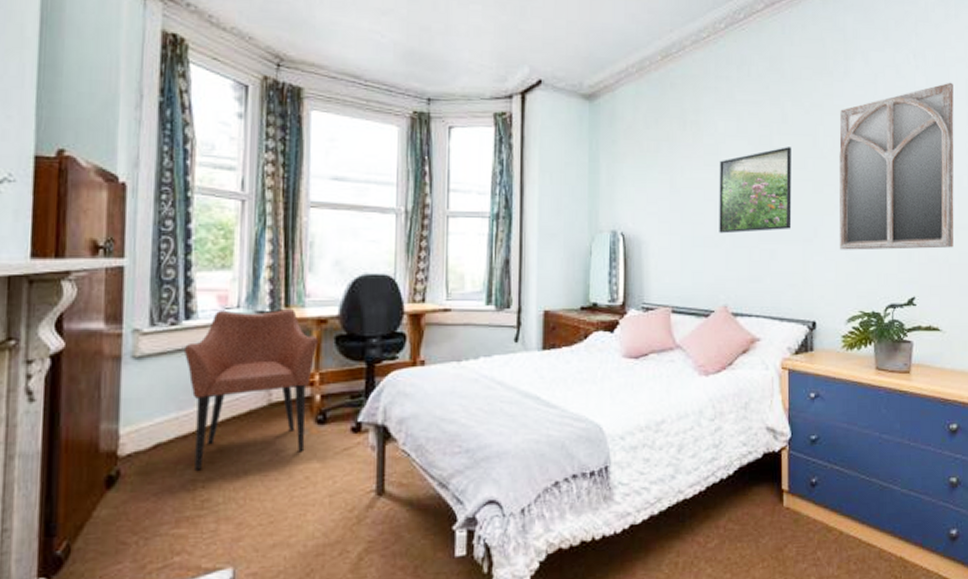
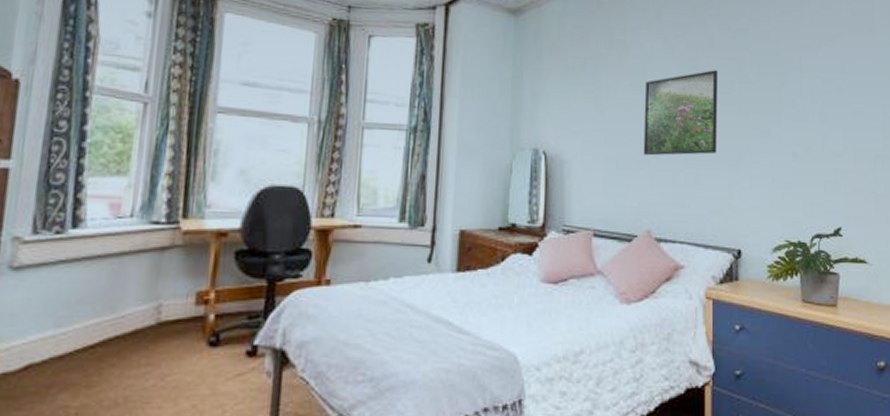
armchair: present [185,308,318,470] -> none [68,218,217,395]
home mirror: present [839,82,954,250] -> none [765,13,880,179]

